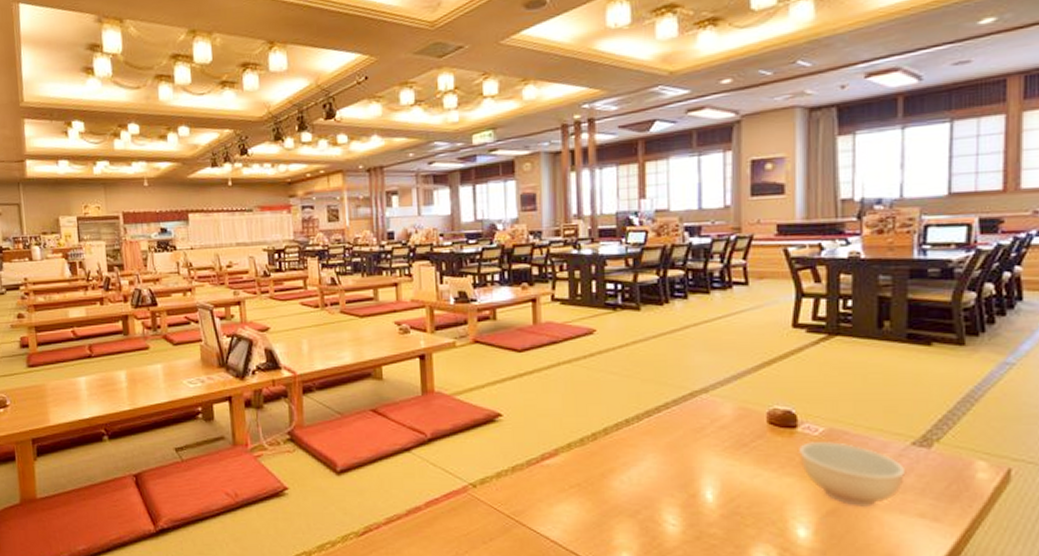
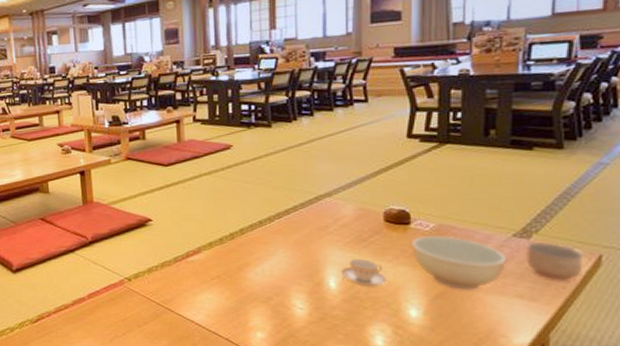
teacup: none [719,466,772,499] -> present [341,258,387,286]
teacup: none [927,451,991,497] -> present [526,241,584,280]

